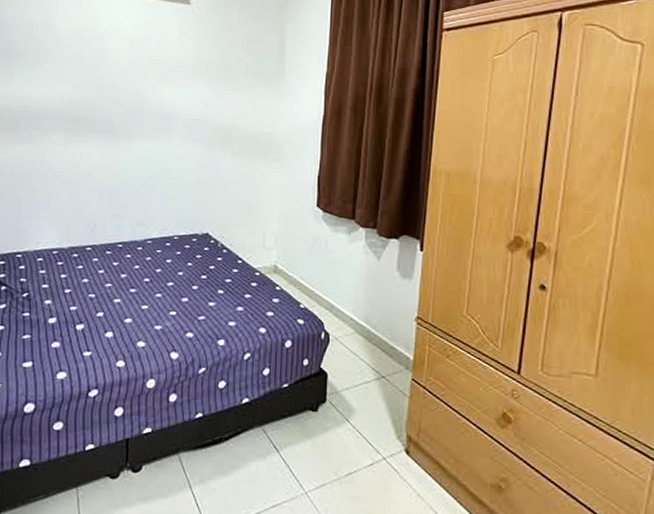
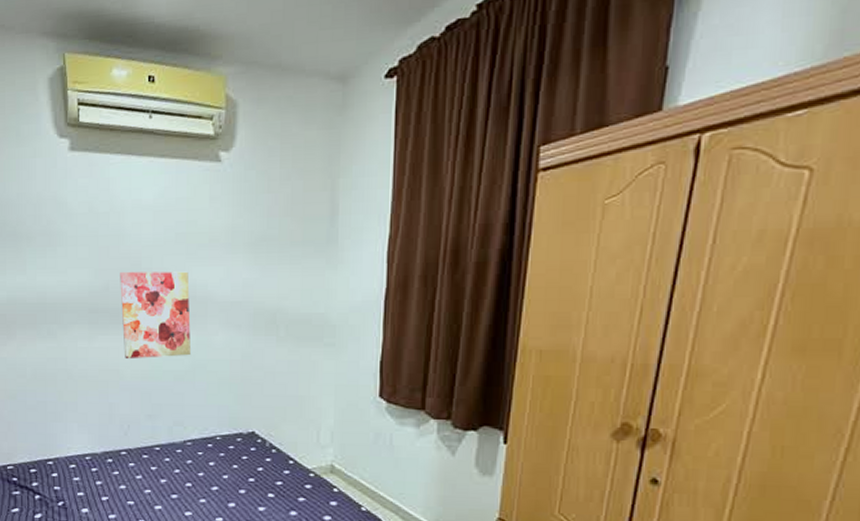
wall art: none [96,89,158,164] -> present [120,271,192,360]

